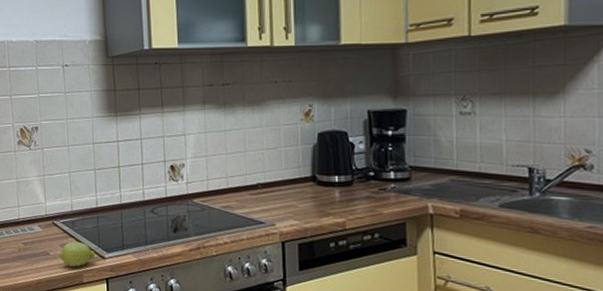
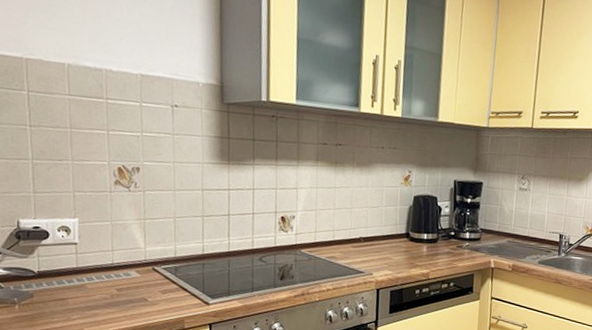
fruit: present [59,241,96,267] -> none [158,287,199,313]

